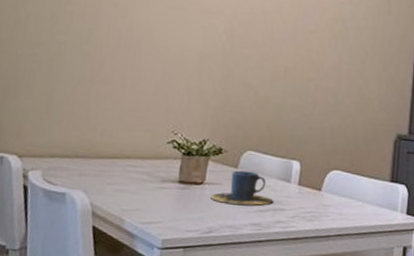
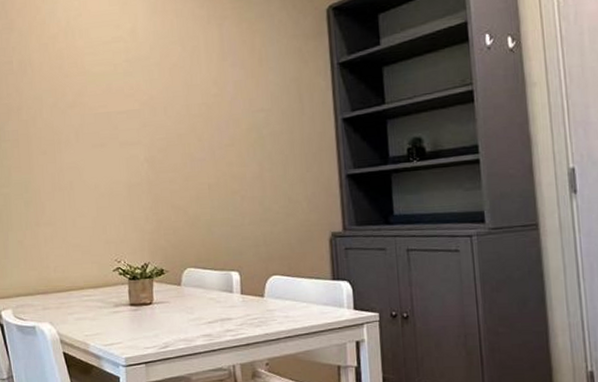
cup: present [211,170,274,206] -> none [161,287,220,320]

